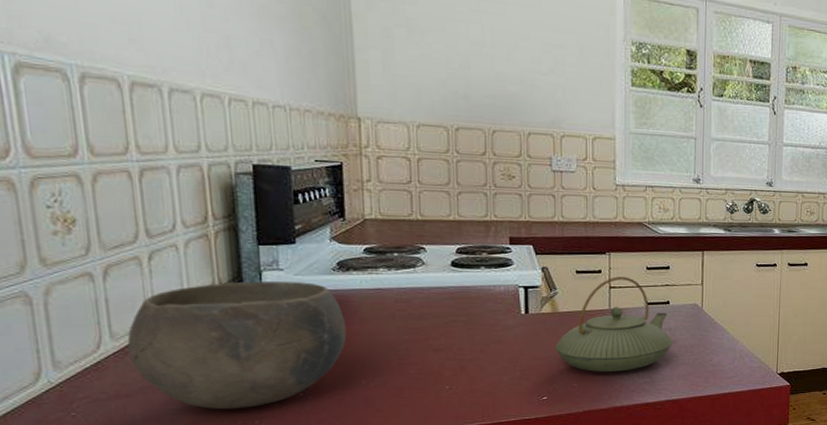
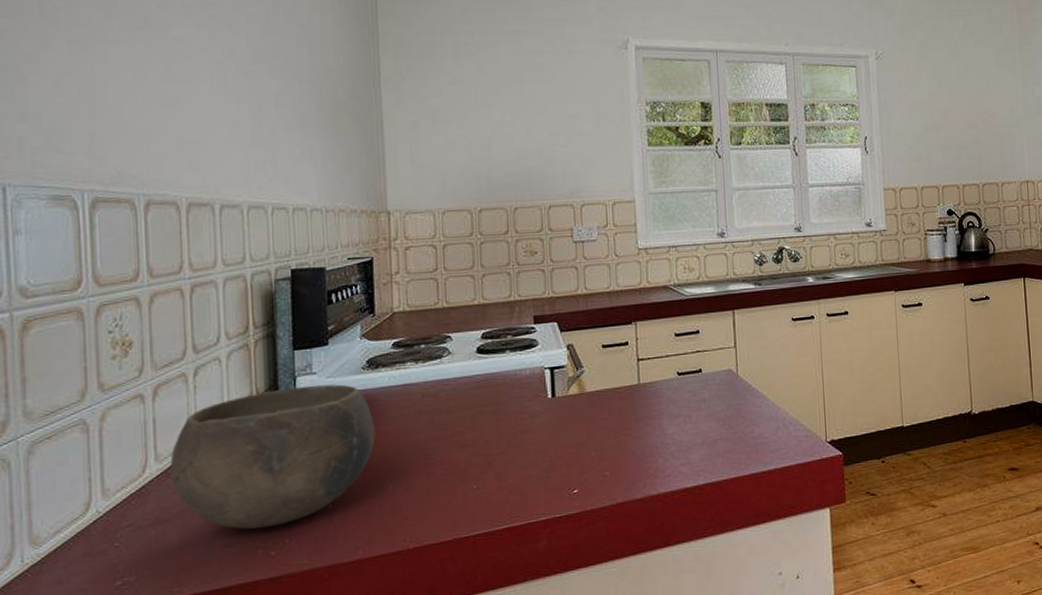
teapot: present [555,276,674,372] -> none [584,346,710,457]

